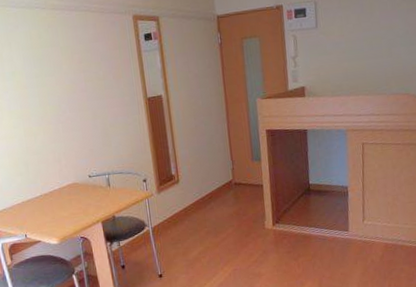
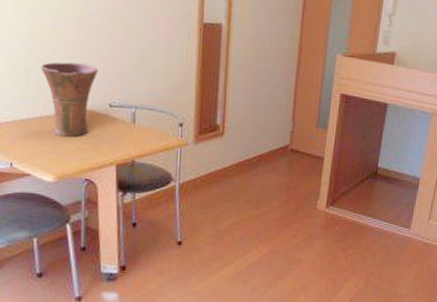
vase: none [35,148,77,207] -> present [41,62,99,137]

